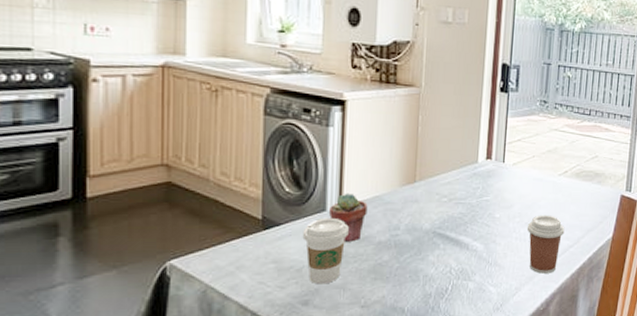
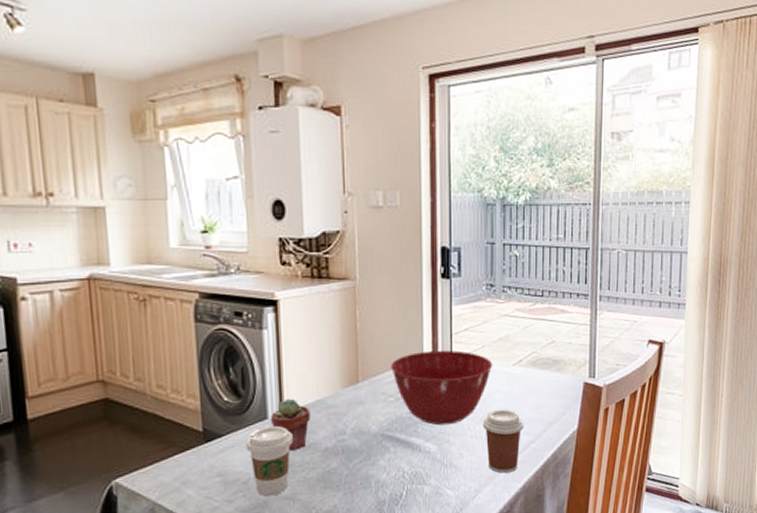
mixing bowl: none [447,157,541,227] -> present [391,350,493,426]

